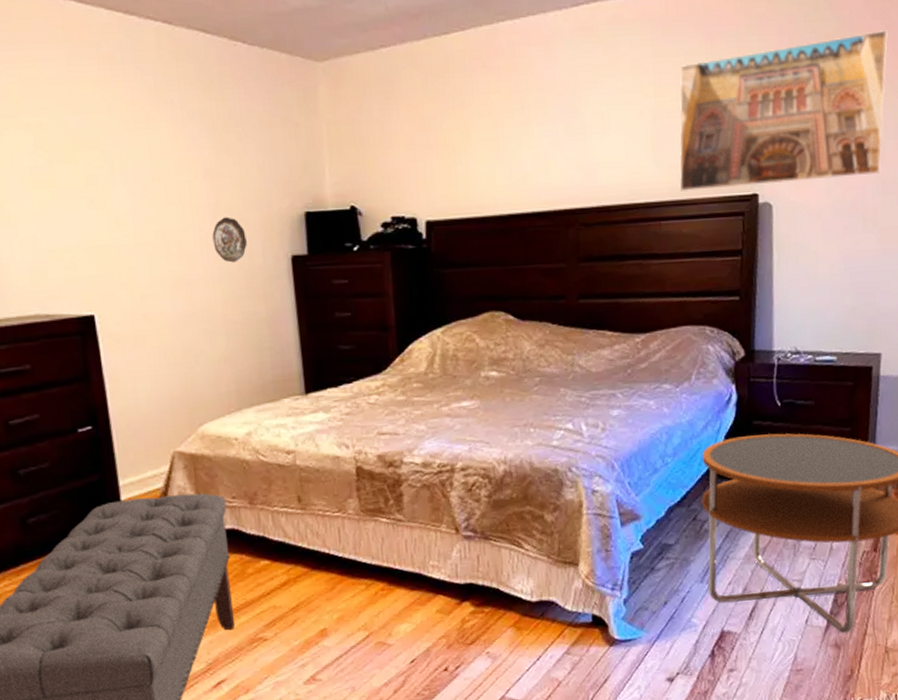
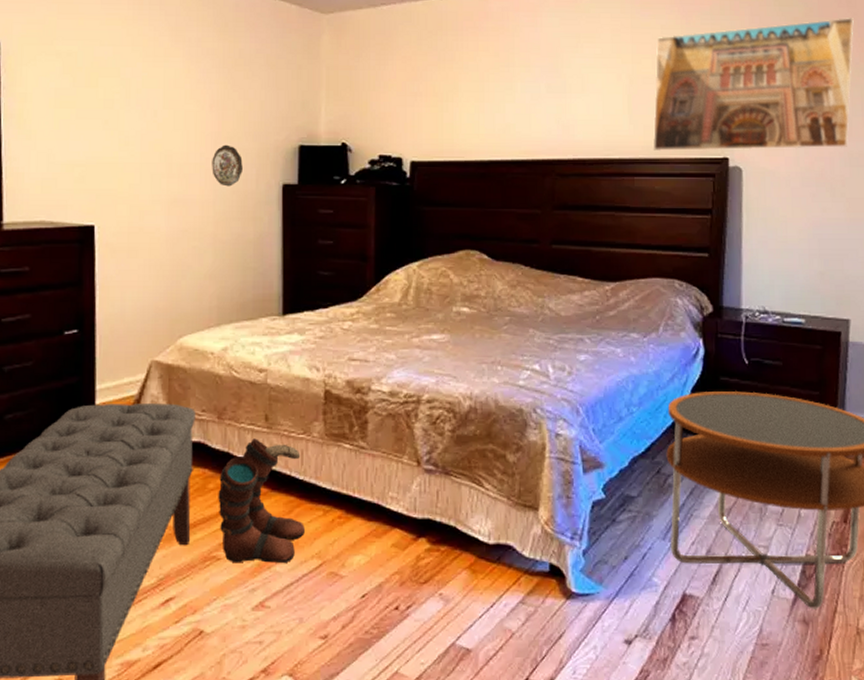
boots: none [257,520,350,642] -> present [218,438,306,564]

